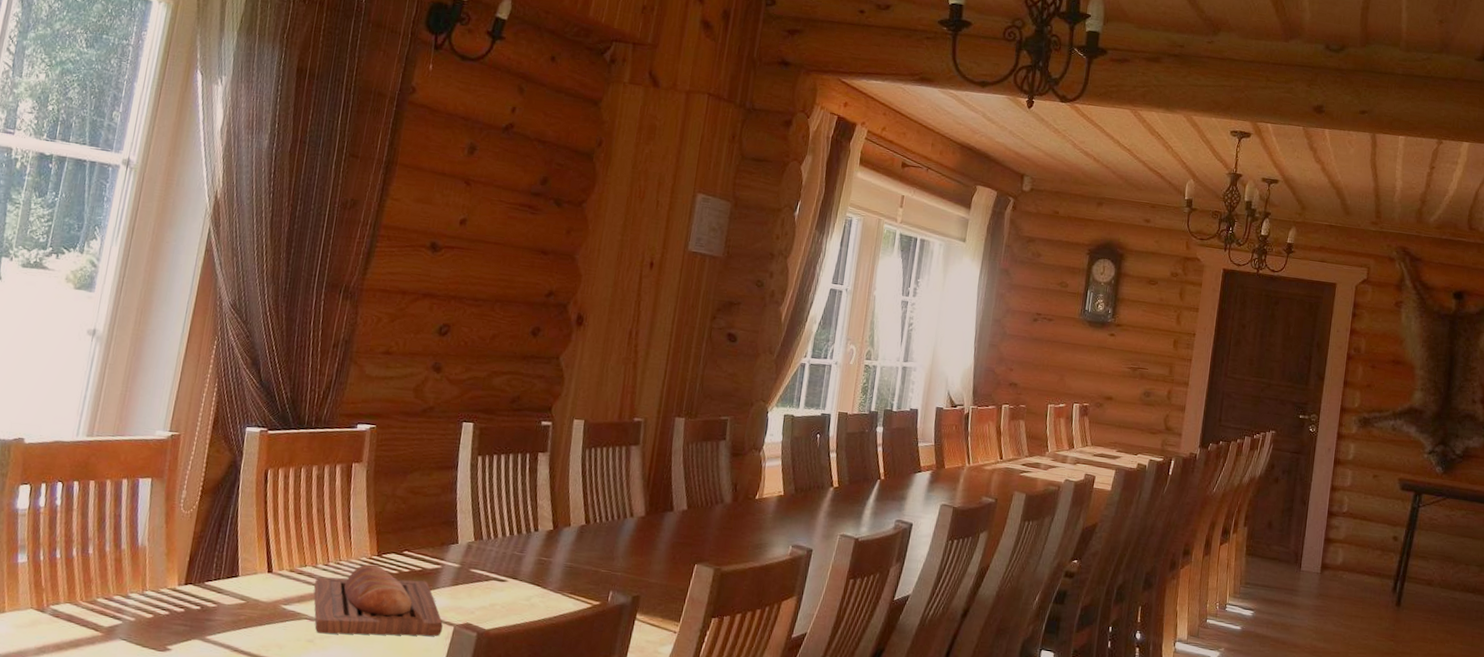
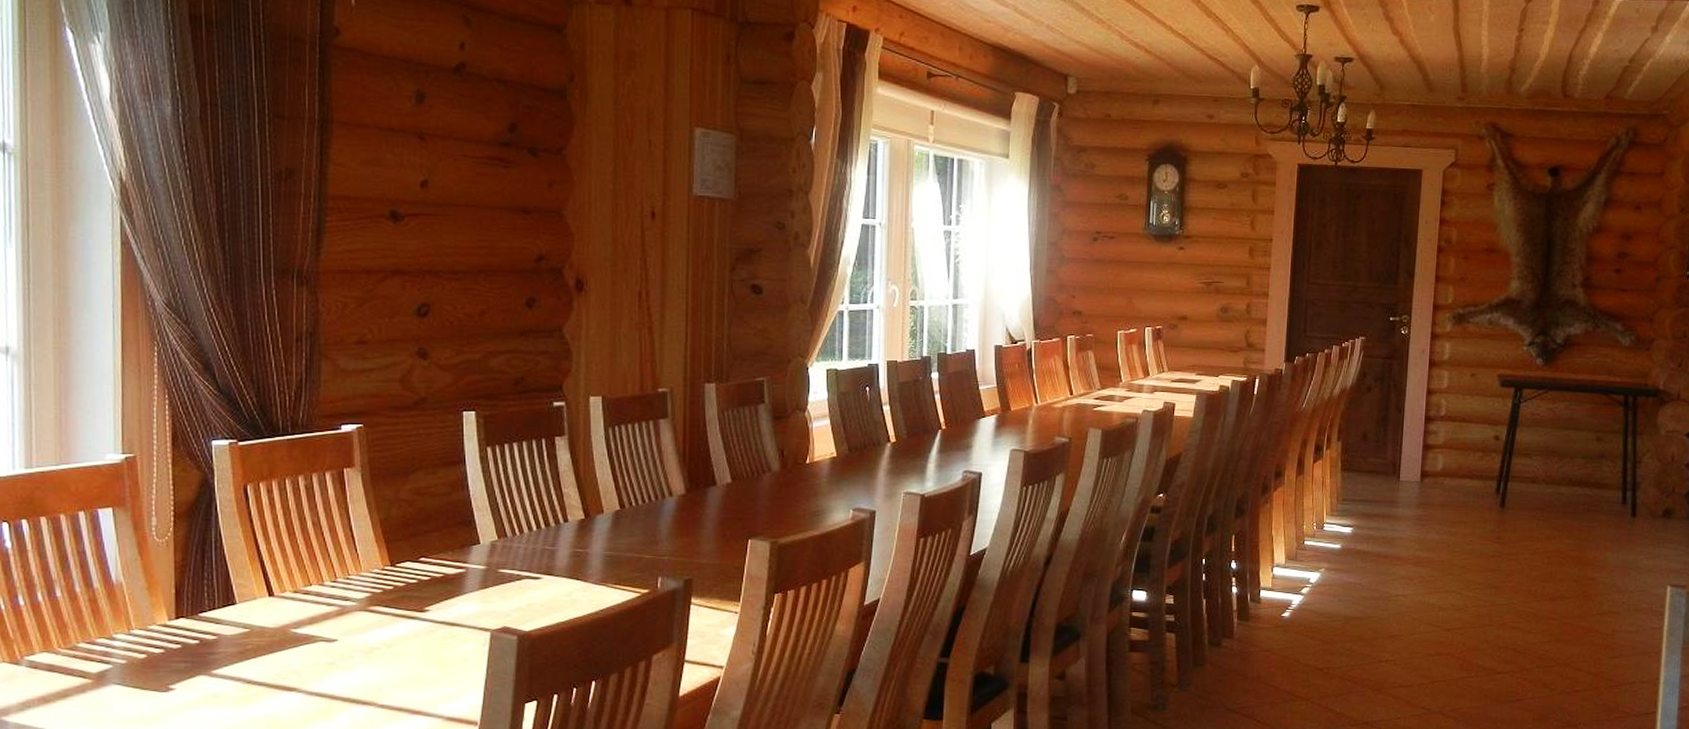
bread loaf: present [313,564,443,636] -> none [324,576,478,655]

